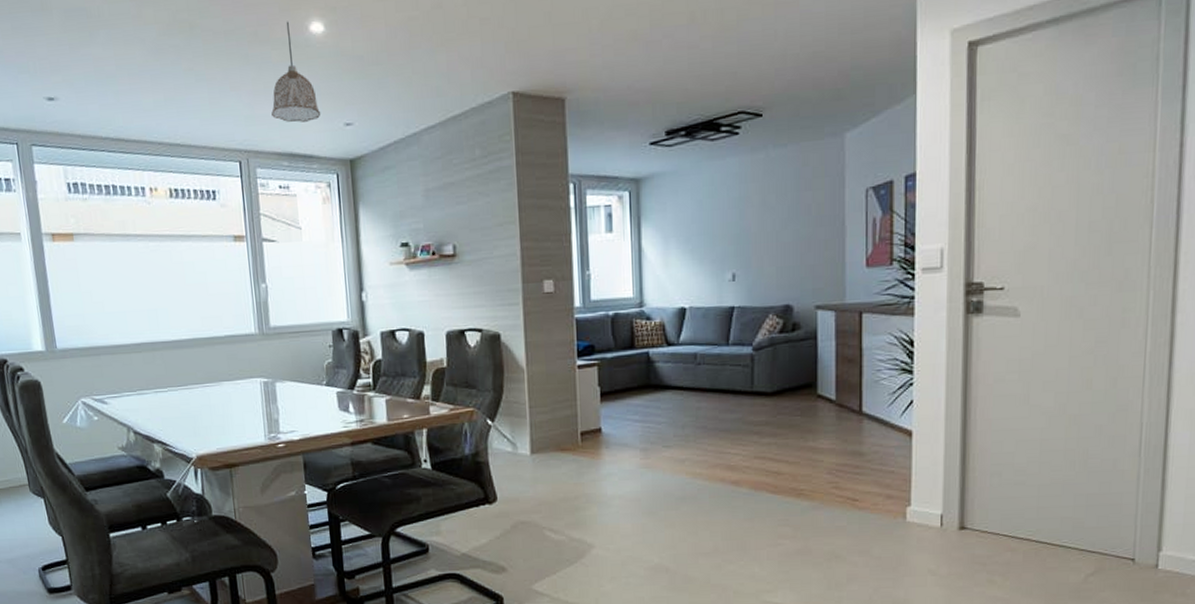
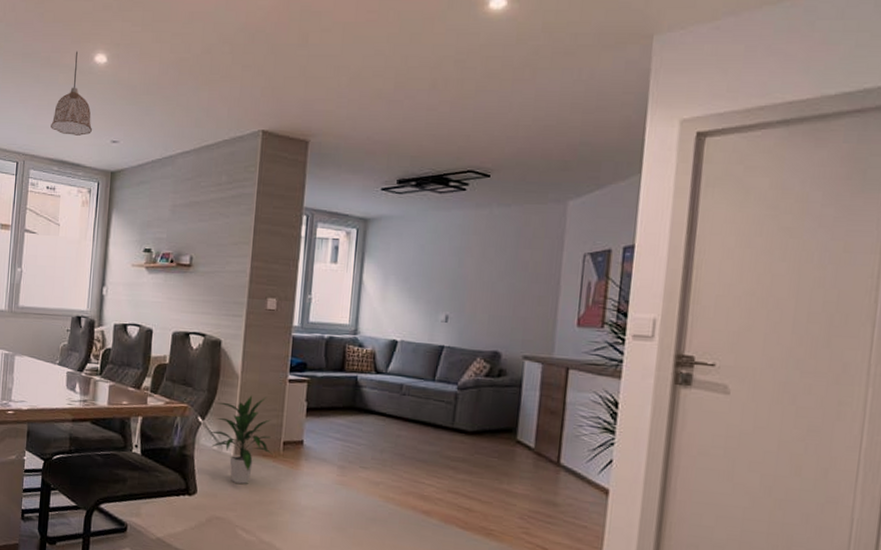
indoor plant: none [502,387,572,483] -> present [210,395,273,484]

